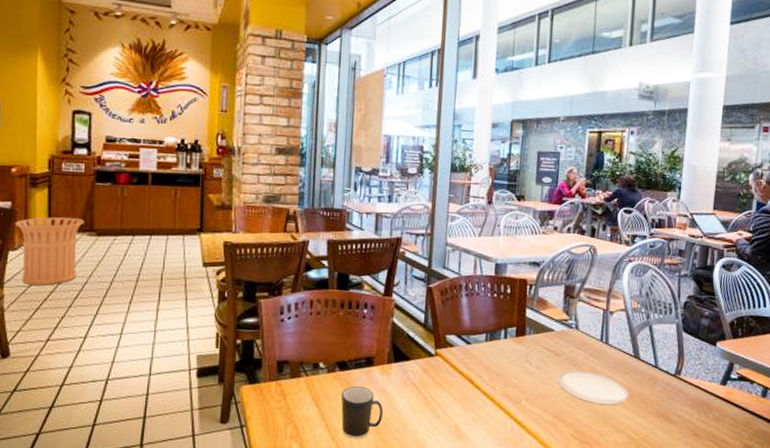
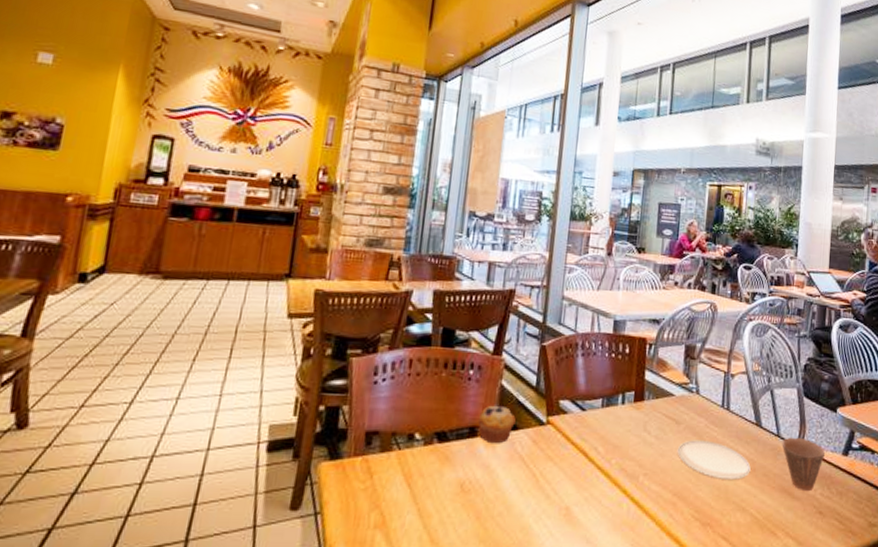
trash can: present [14,217,84,286] -> none [59,255,149,338]
mug: present [340,386,383,439] -> none [436,461,485,526]
muffin: none [373,339,407,371] -> present [478,405,516,443]
cup: none [659,368,704,417] -> present [782,437,826,492]

